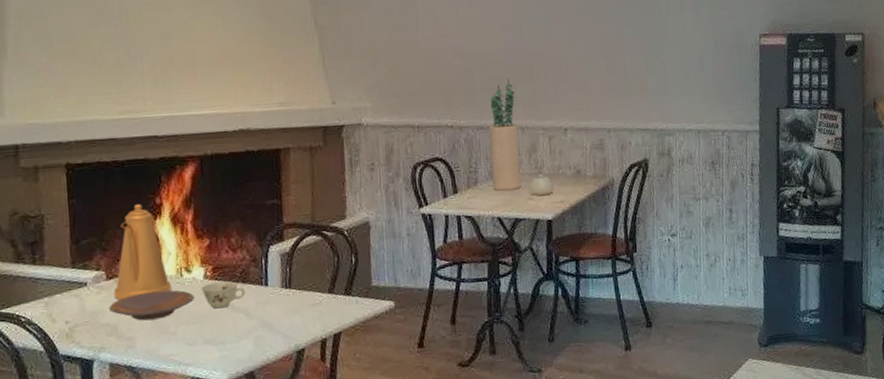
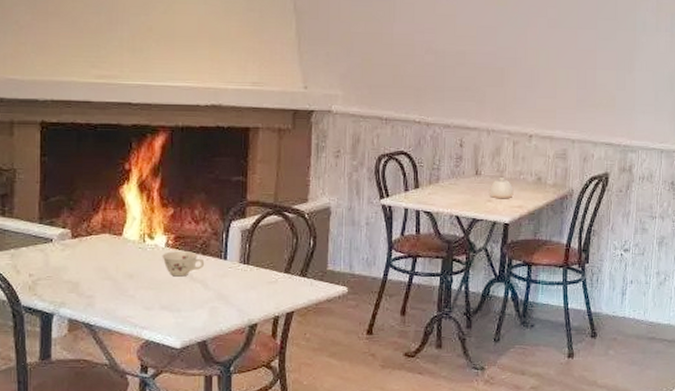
saucer: present [108,290,196,321] -> none [71,254,156,281]
coffee pot: present [113,204,171,300] -> none [77,168,133,258]
vase: present [489,79,521,192] -> none [454,81,485,191]

